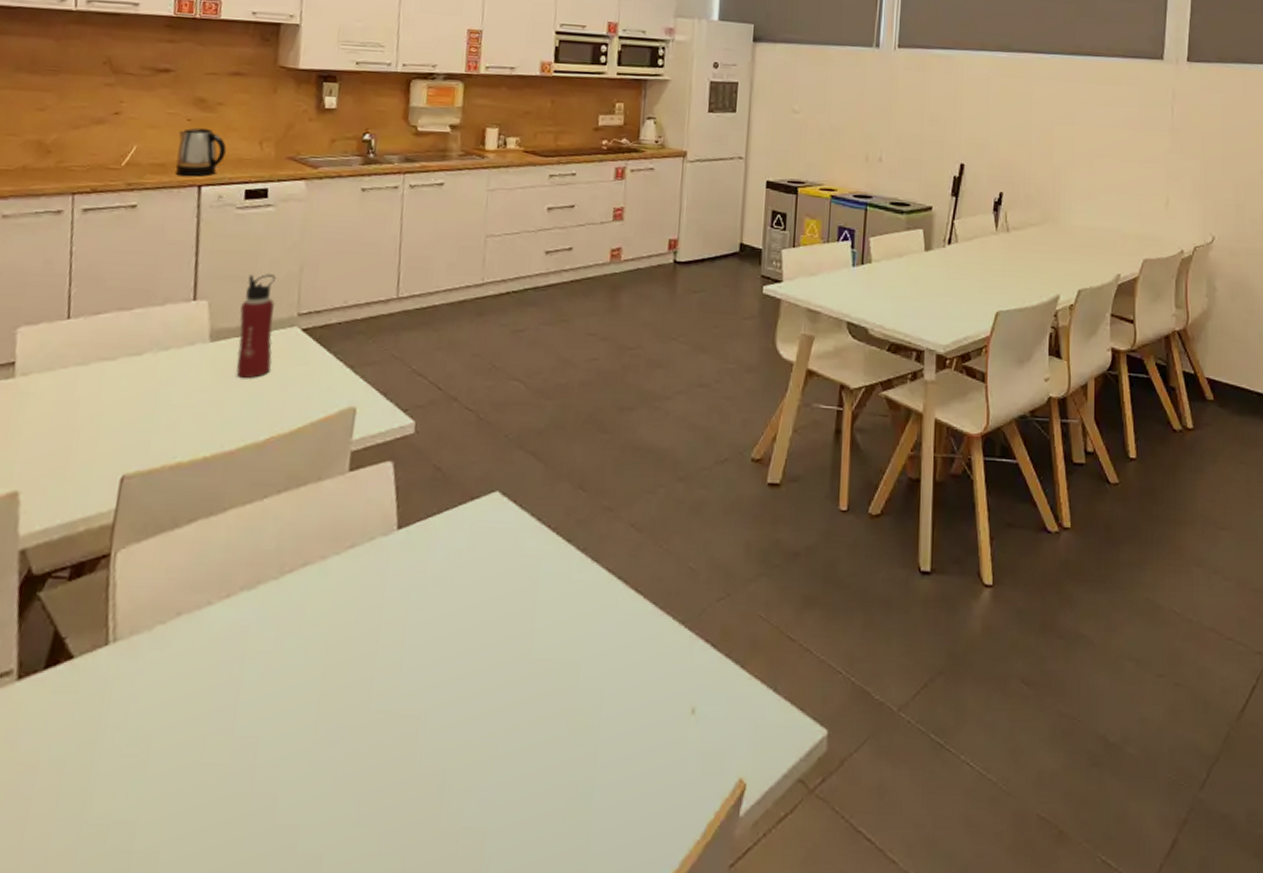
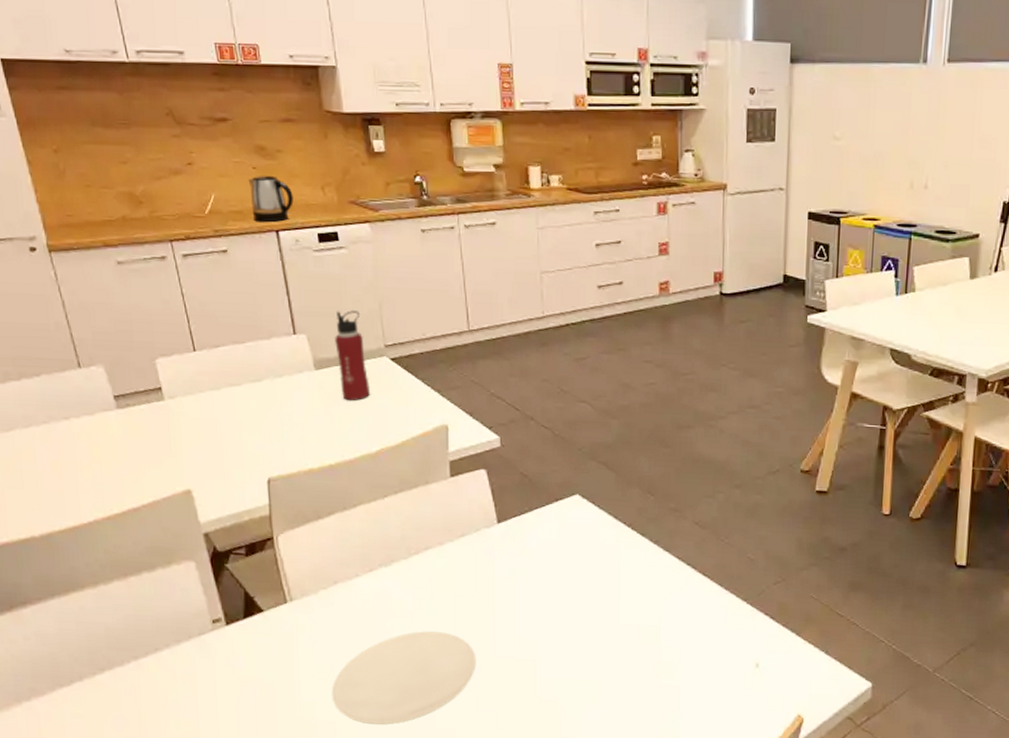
plate: none [139,679,344,824] -> present [331,631,477,725]

